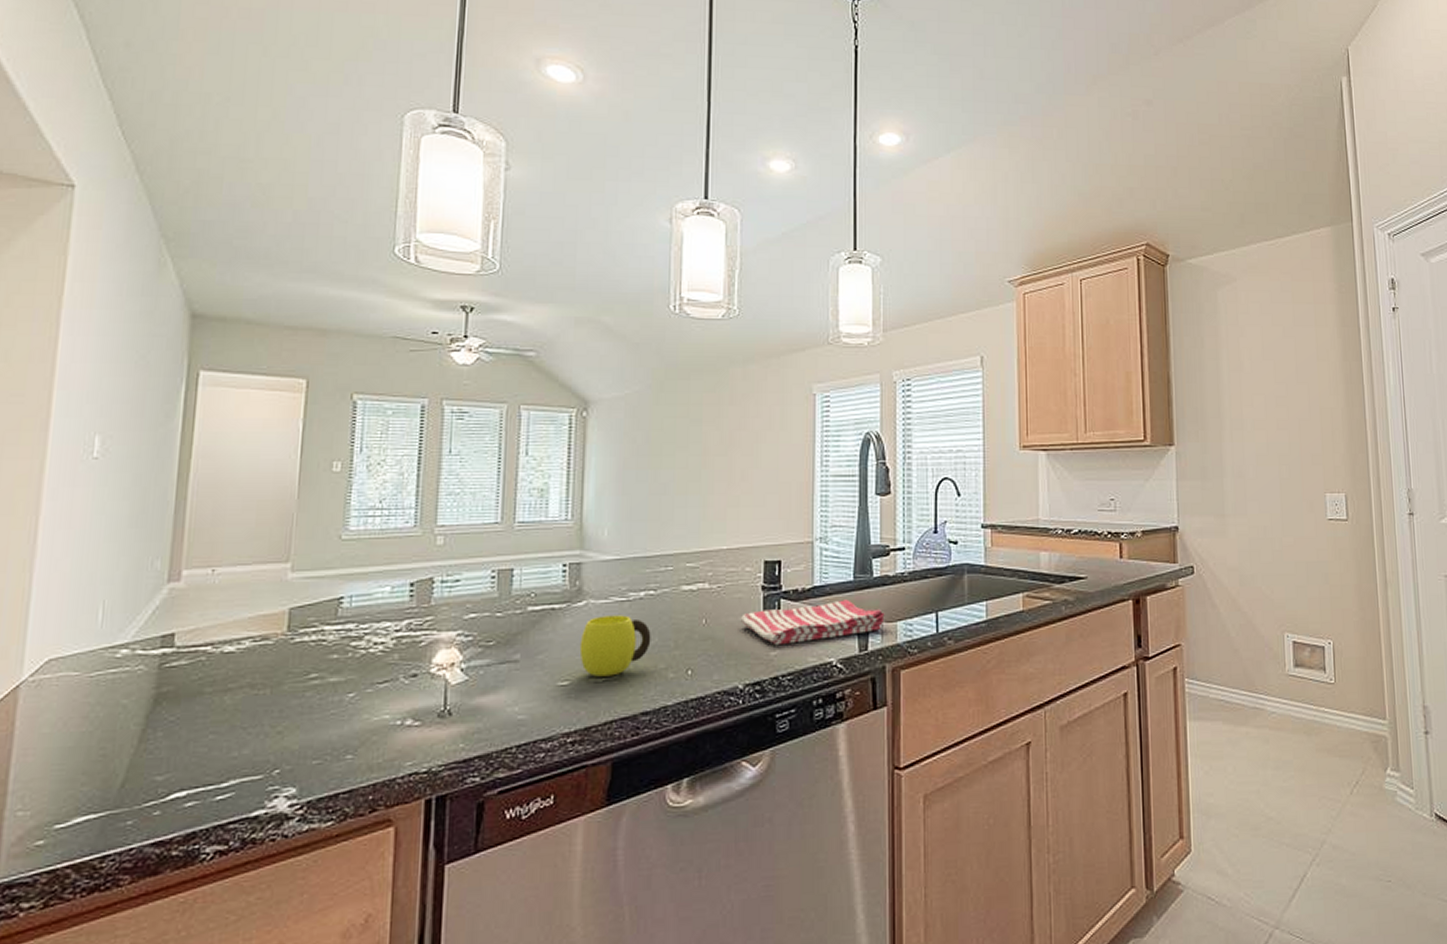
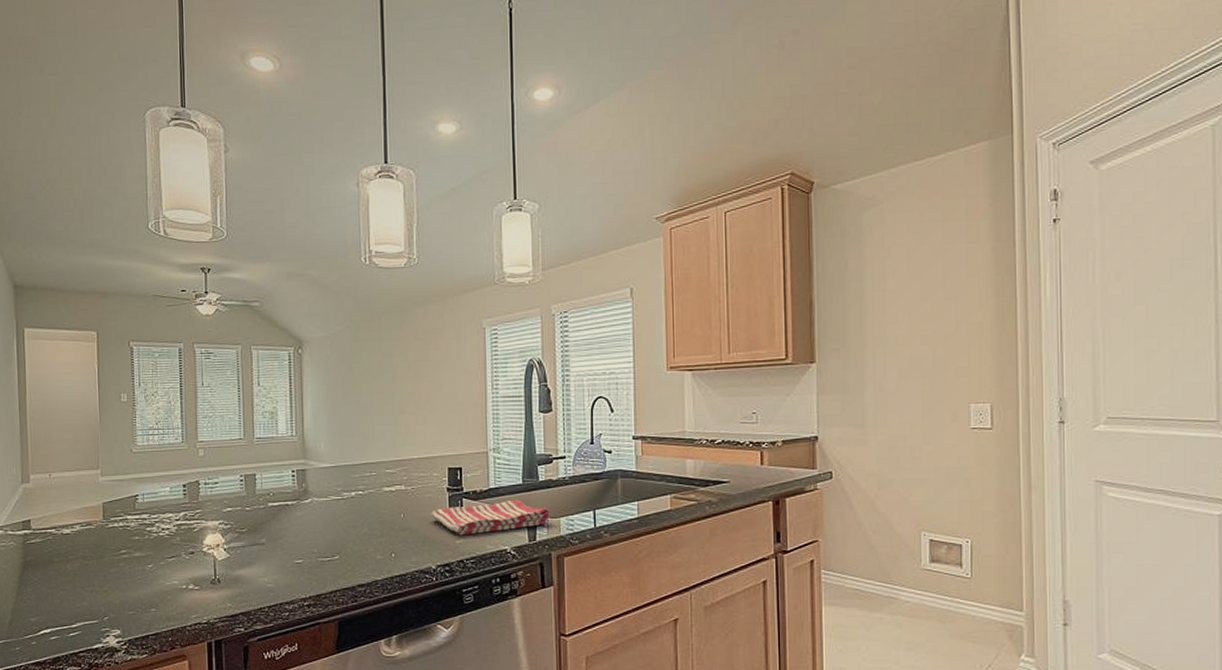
cup: present [579,615,651,677] -> none [308,510,362,557]

